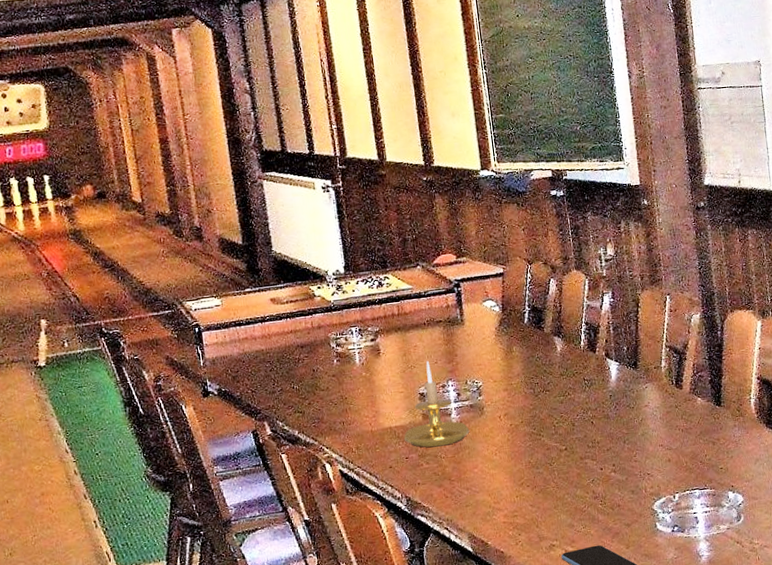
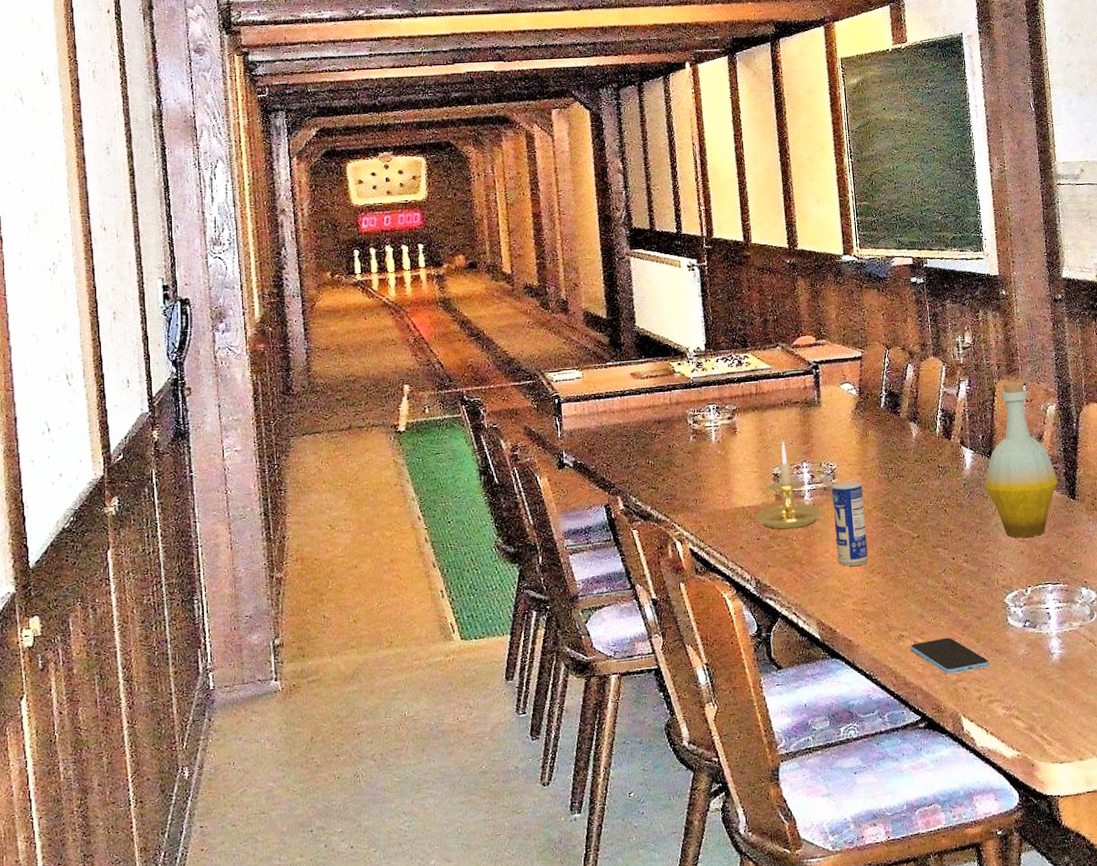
beverage can: none [478,397,517,481] -> present [831,481,869,567]
bottle: none [631,291,704,446] -> present [985,381,1059,538]

